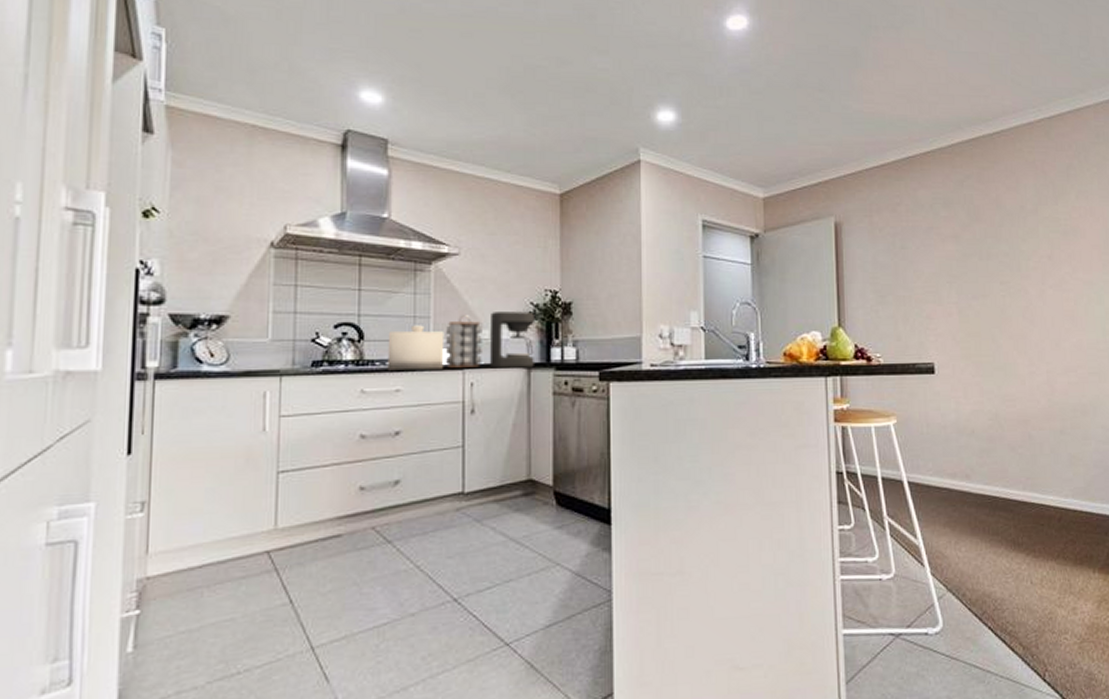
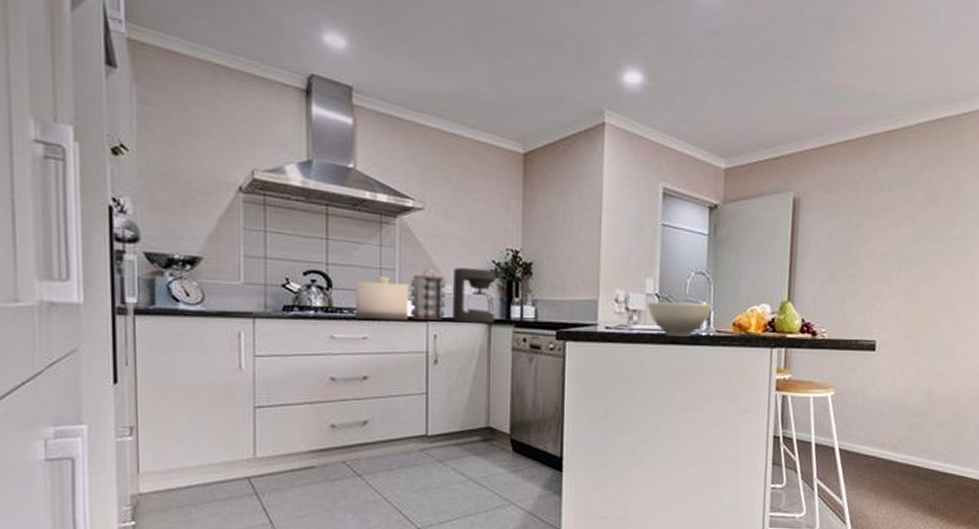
bowl: none [692,333,761,372] -> present [647,302,713,338]

